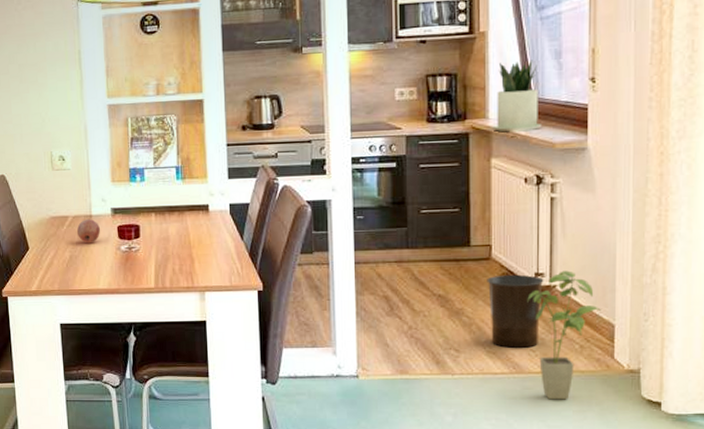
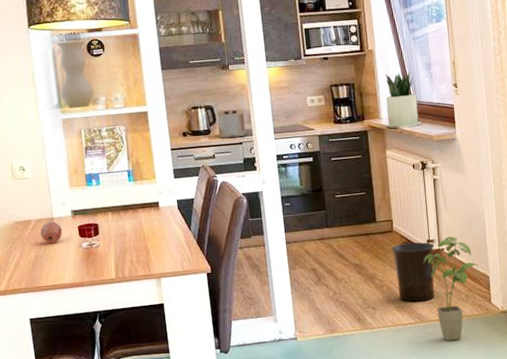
vase: none [107,15,146,93] -> present [56,40,95,108]
toaster: none [283,100,317,136] -> present [216,109,246,139]

